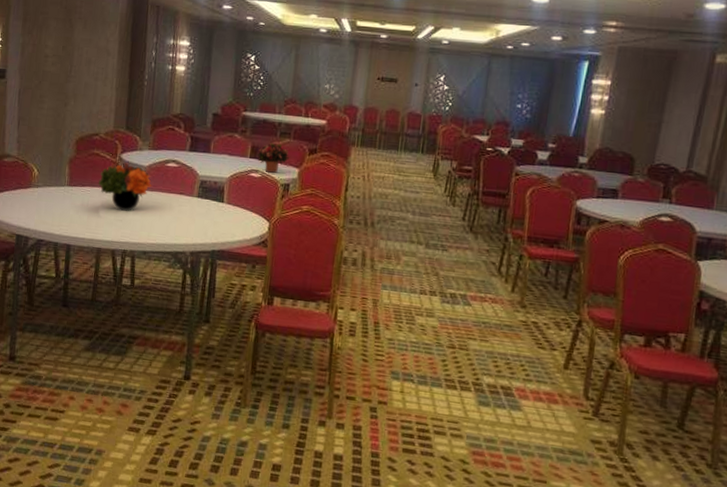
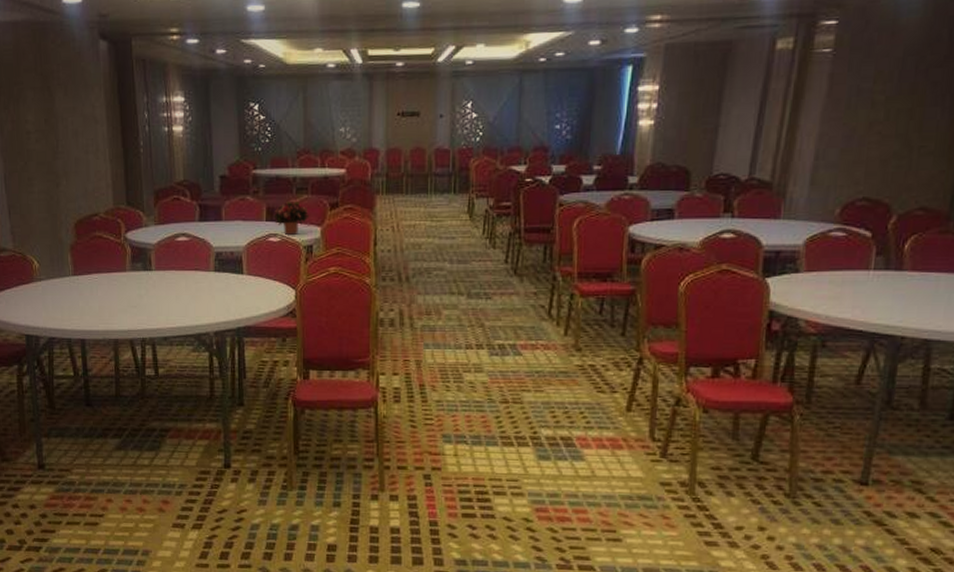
flower arrangement: present [98,162,152,211] -> none [105,242,164,296]

